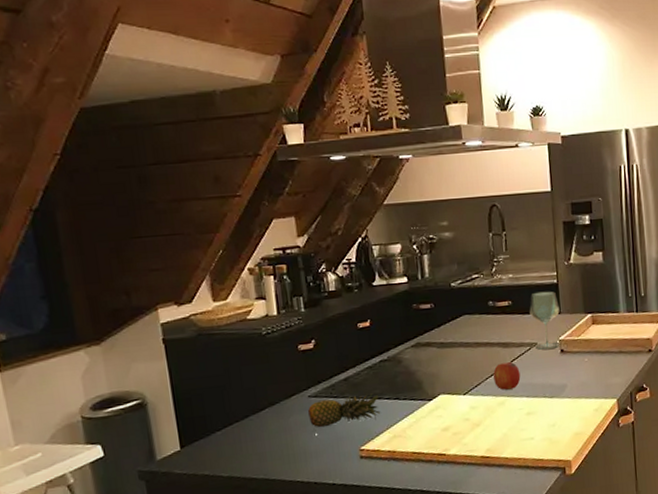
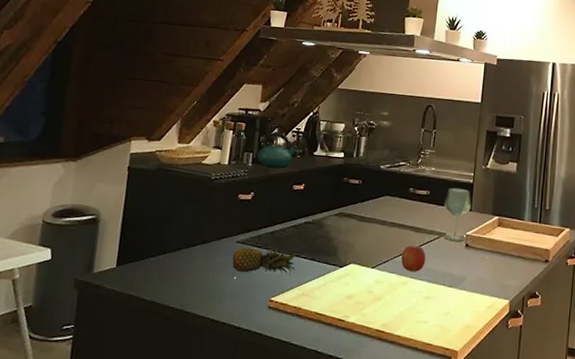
kettle: none [308,267,354,309] -> present [257,132,299,168]

